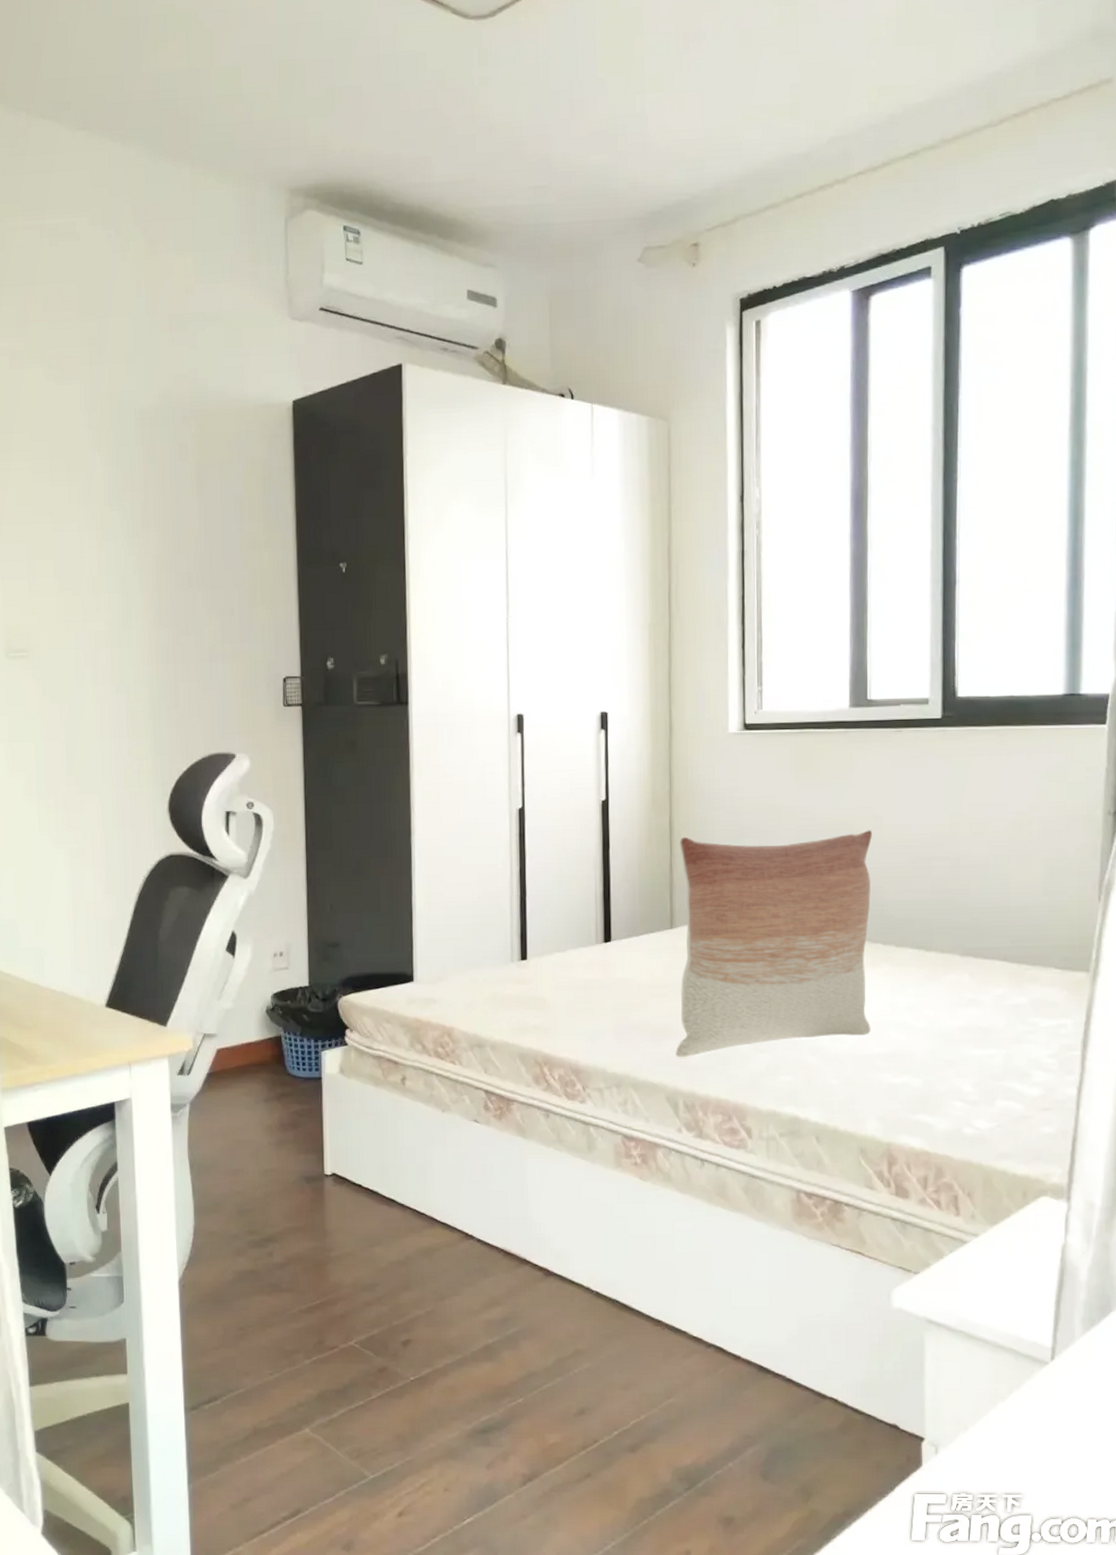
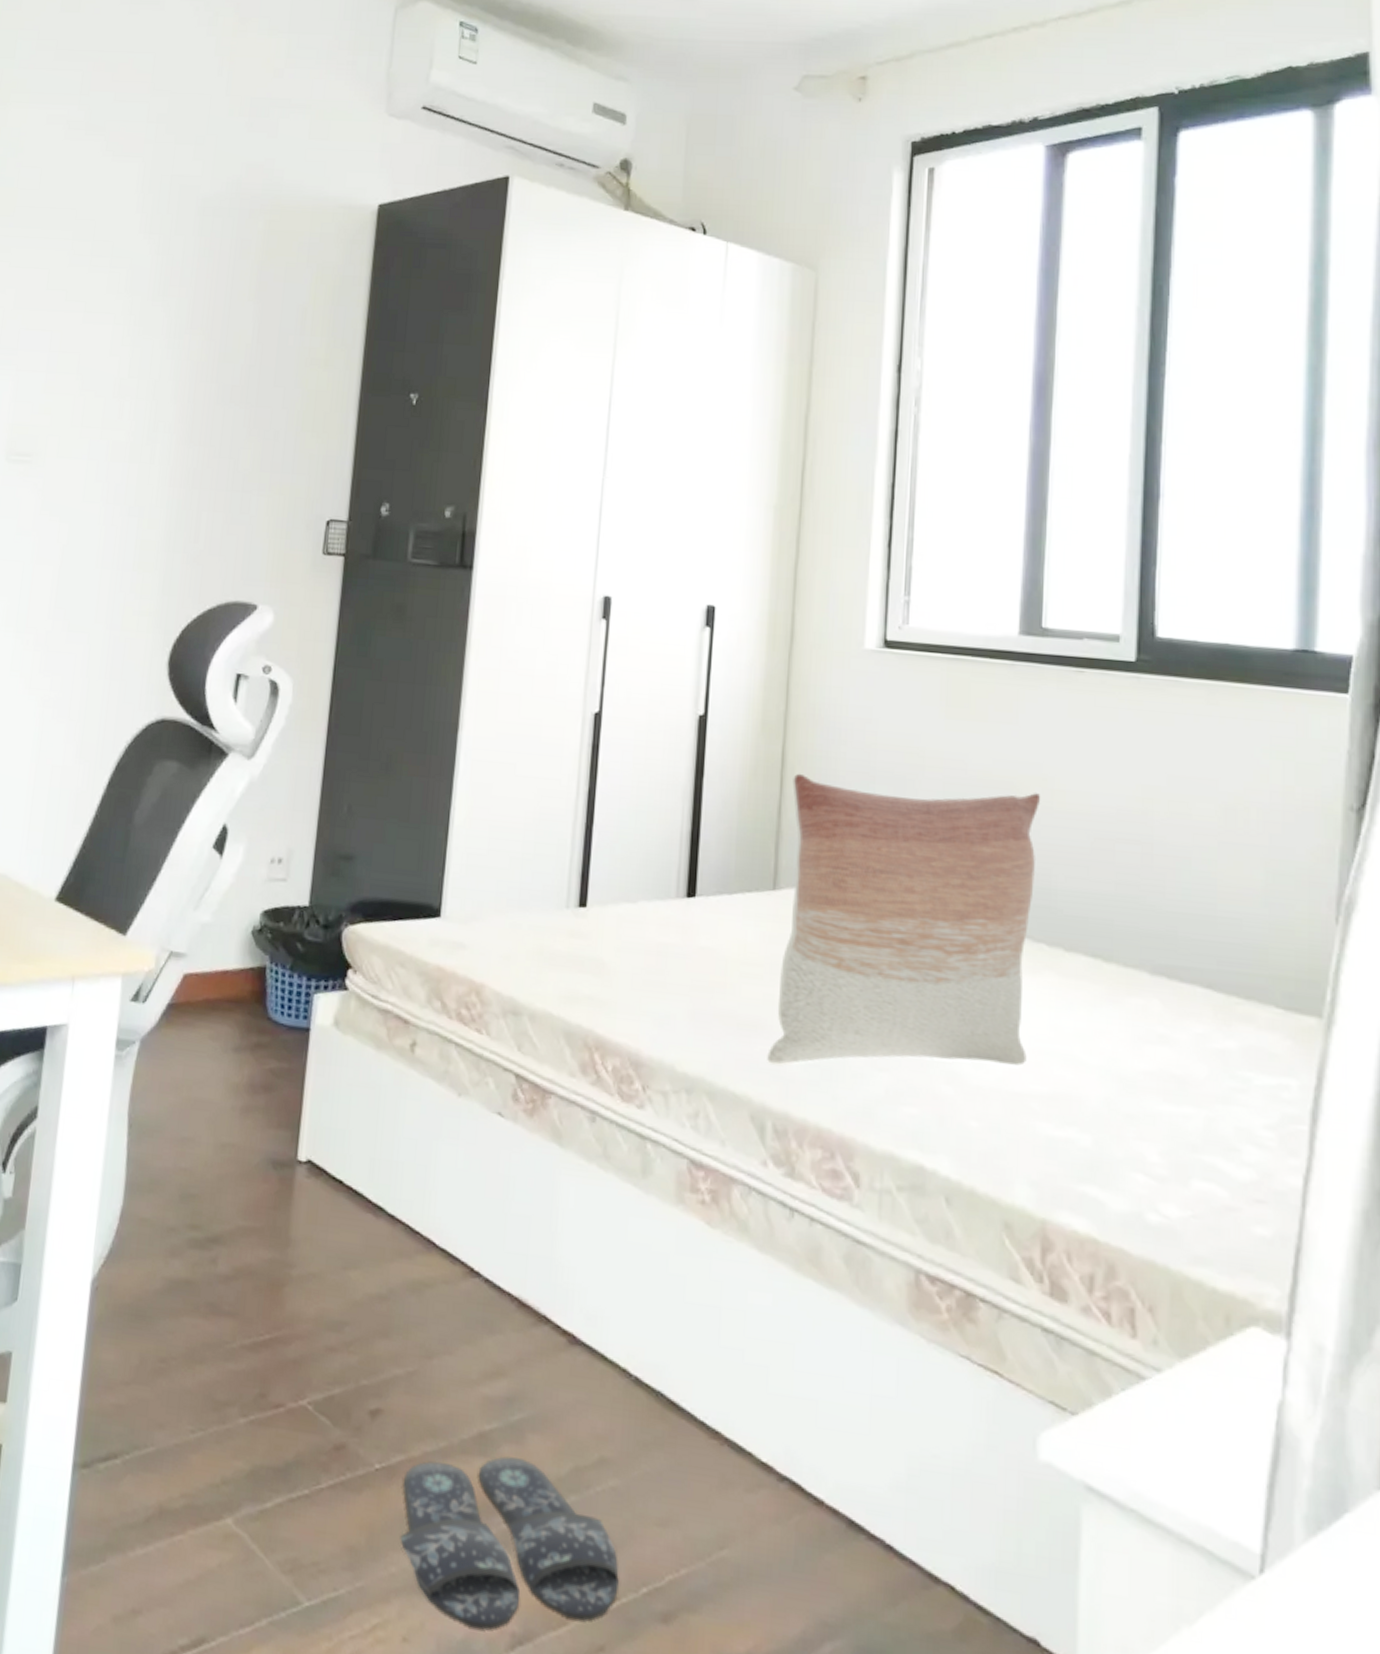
slippers: none [433,1359,597,1474] -> present [400,1456,619,1629]

